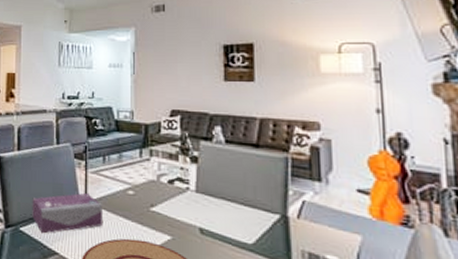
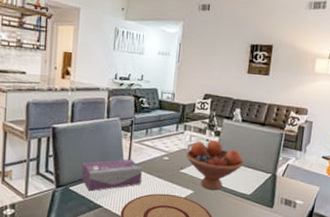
fruit bowl: none [155,167,237,237] -> present [185,139,244,191]

